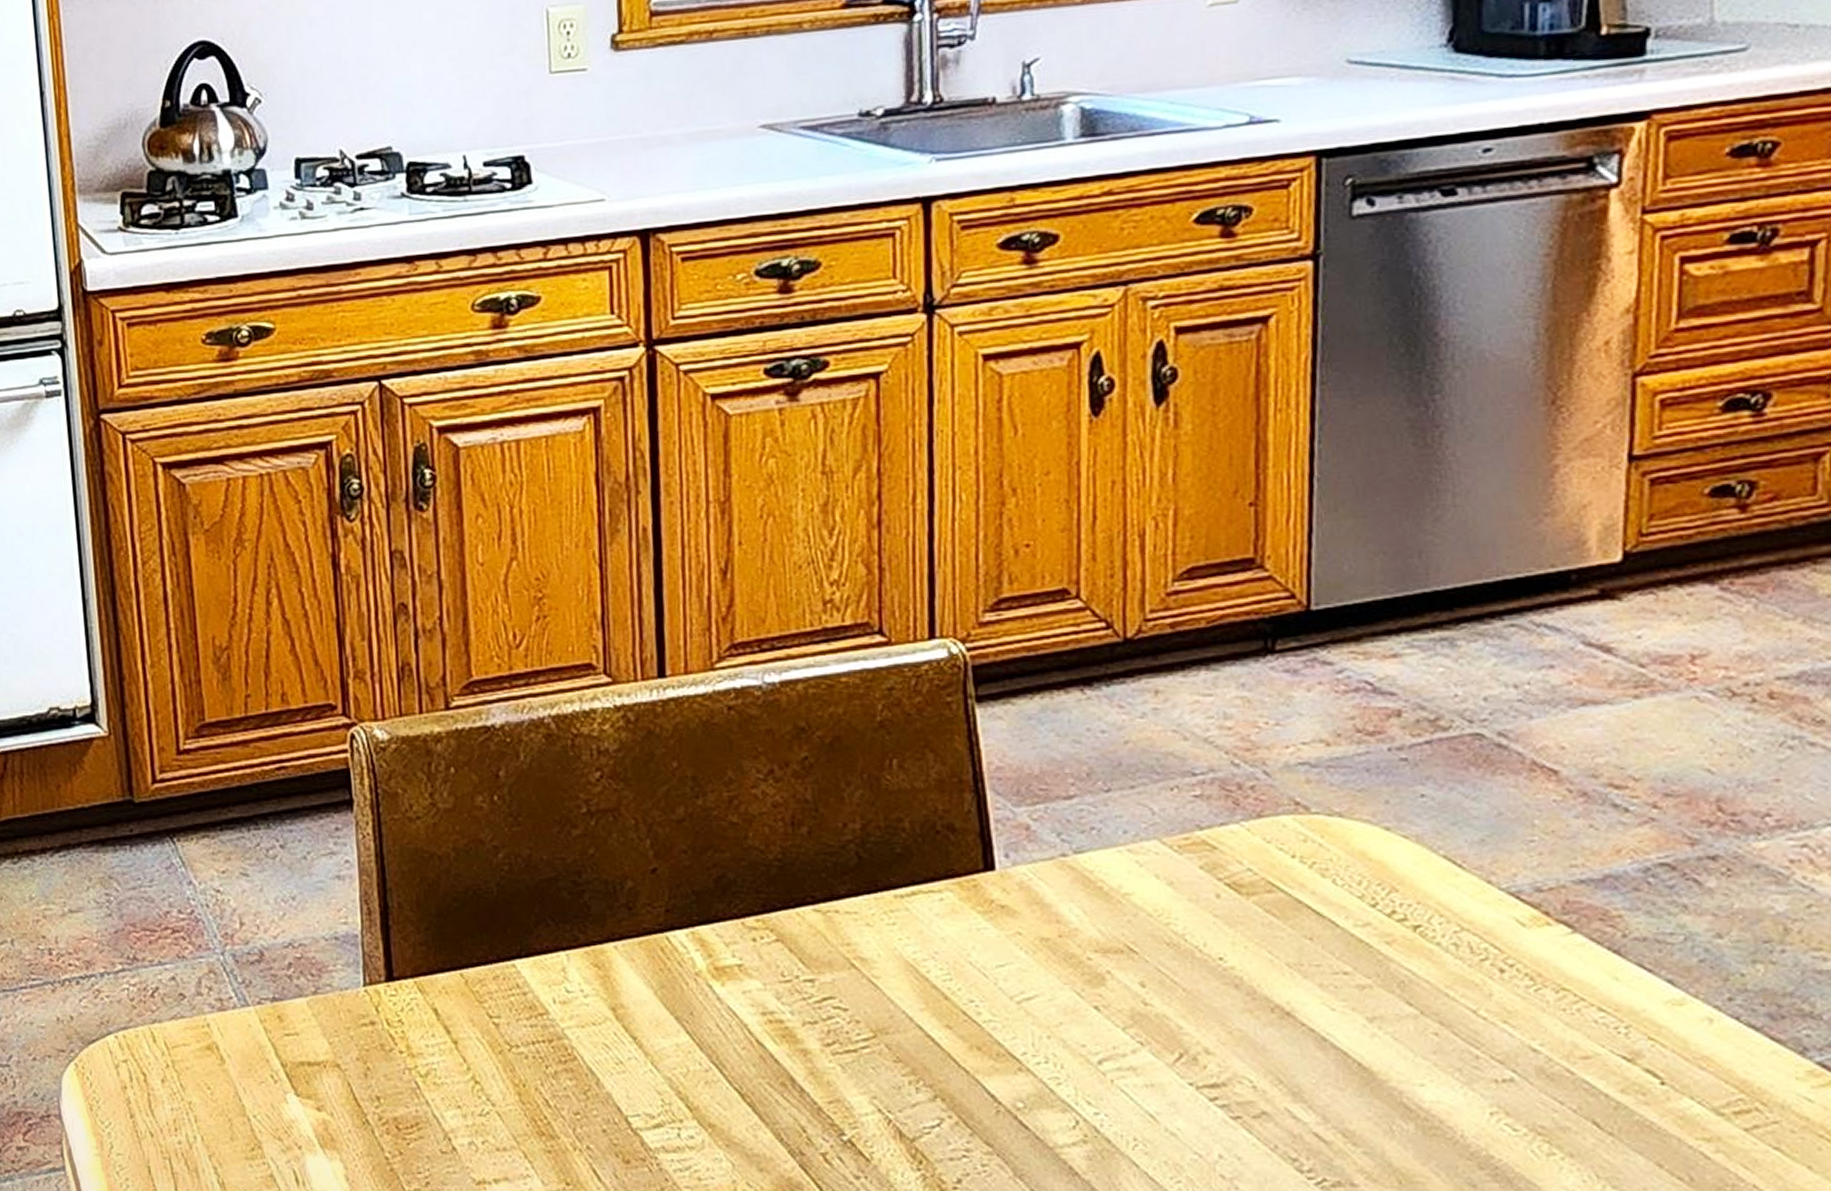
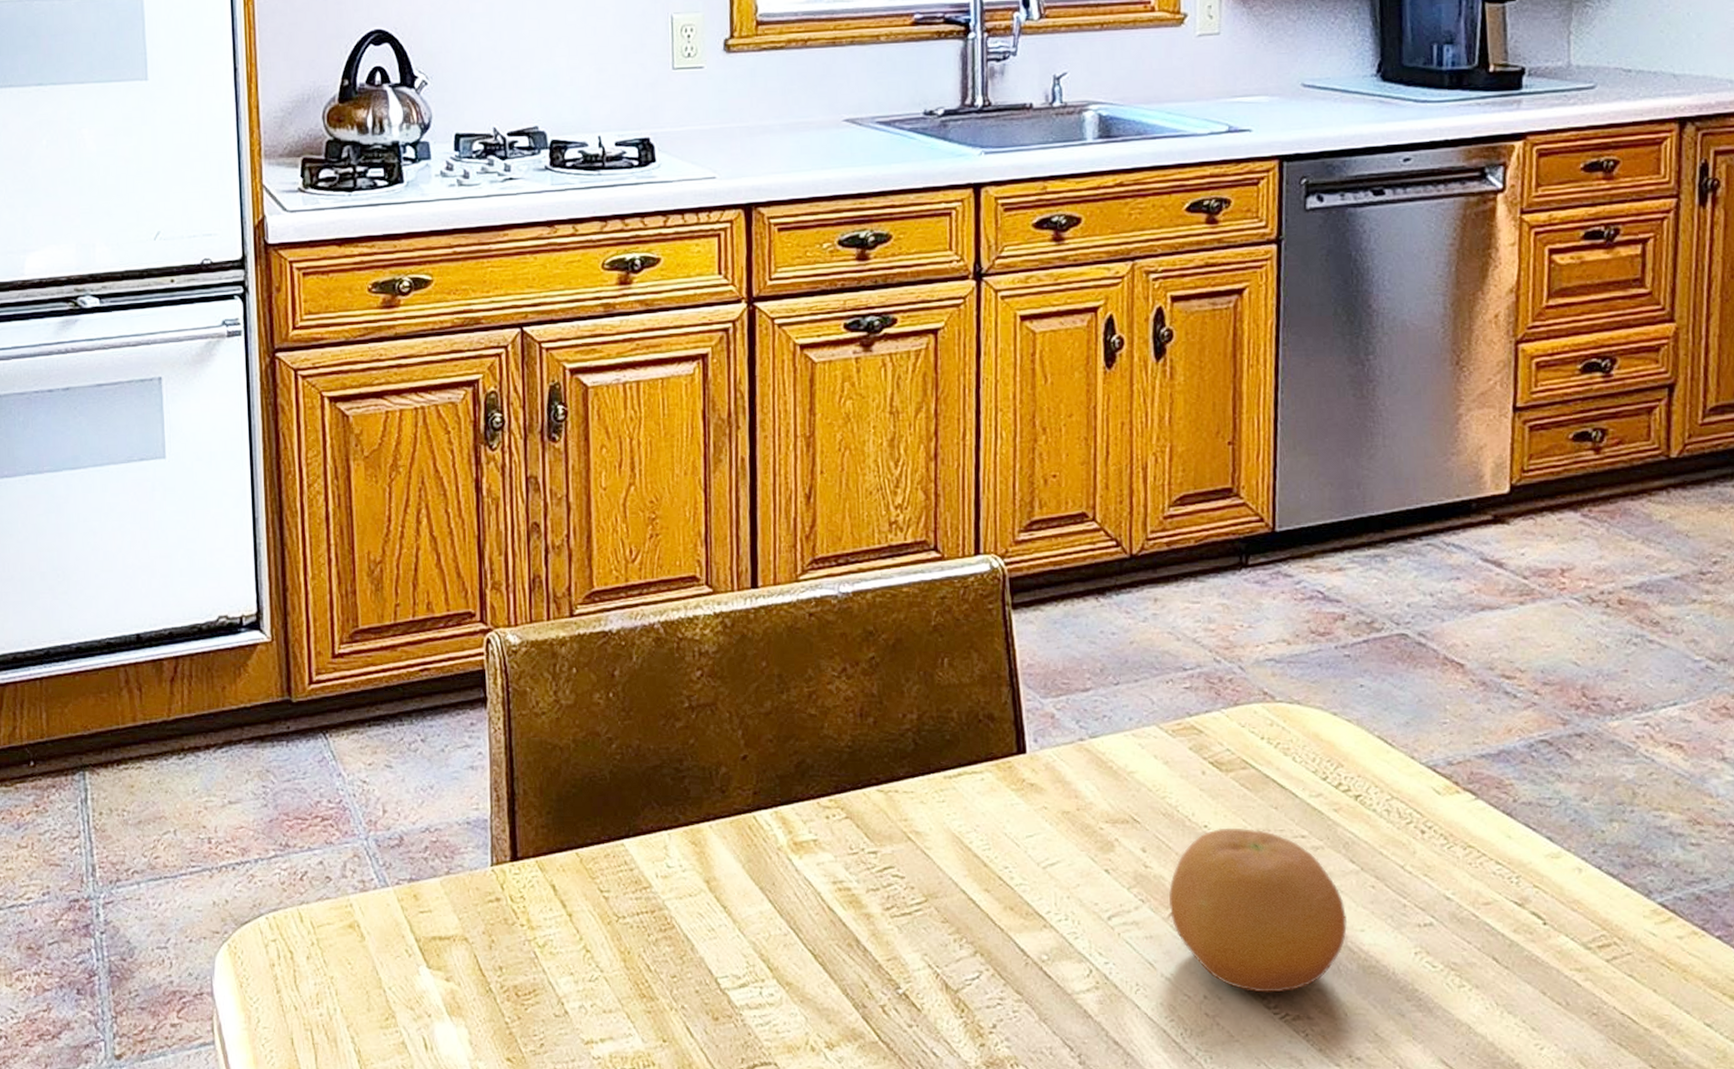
fruit: none [1175,960,1402,1154] -> present [1169,827,1347,993]

